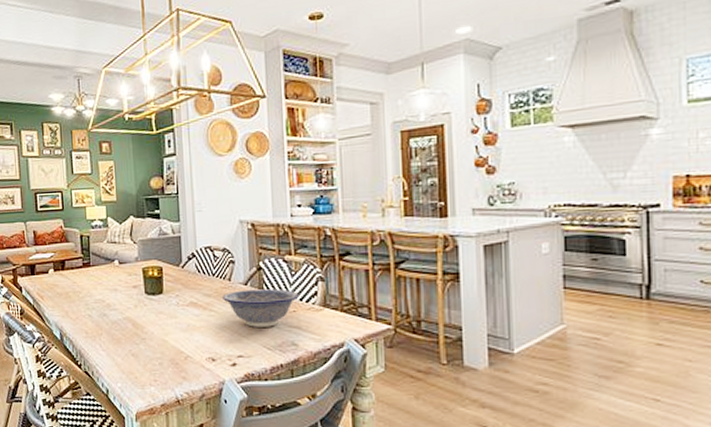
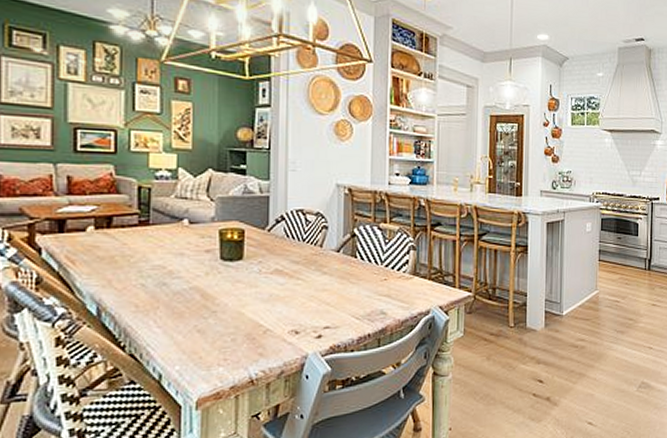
decorative bowl: present [223,289,299,327] -> none [312,257,391,296]

